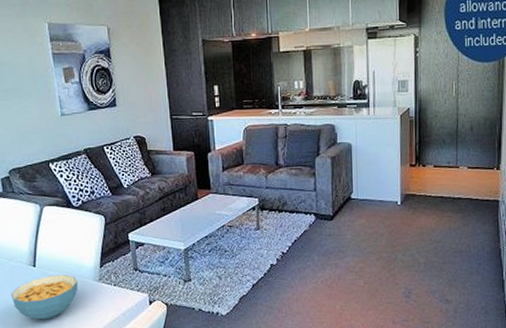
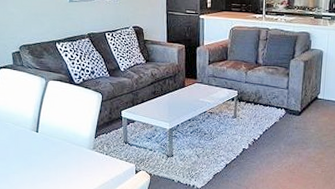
cereal bowl: present [10,274,78,320] -> none [15,141,74,179]

